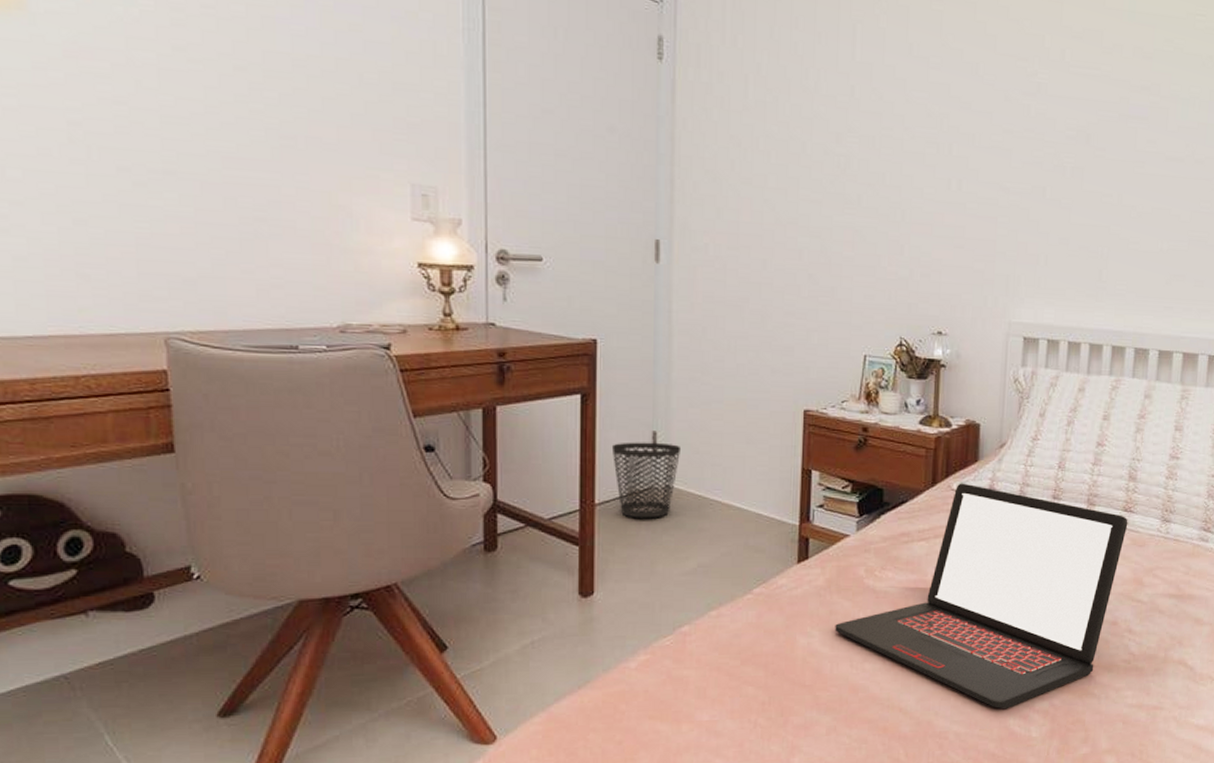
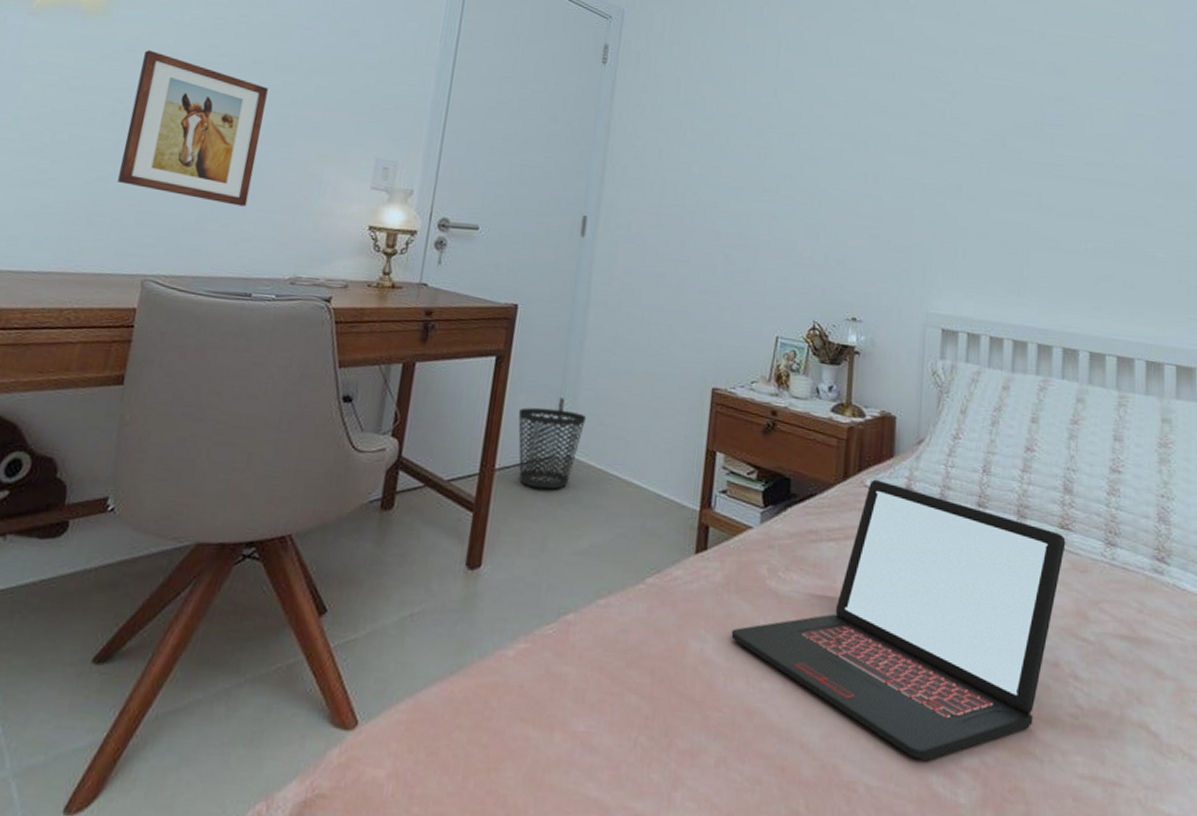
wall art: none [90,56,269,248] -> present [117,50,268,207]

